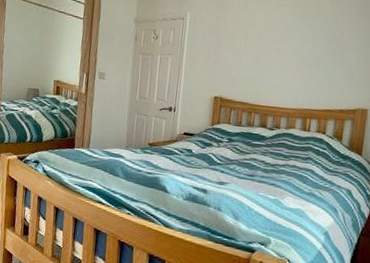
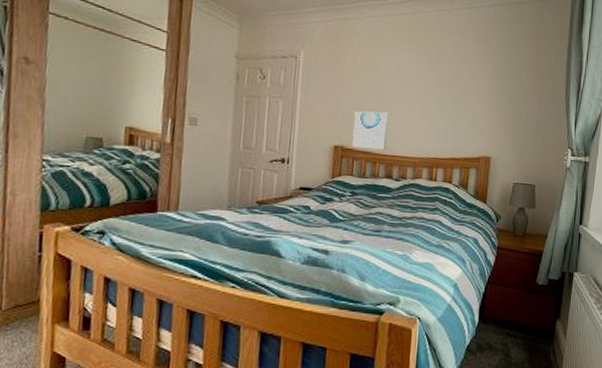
wall art: none [229,65,265,101] -> present [351,111,389,151]

